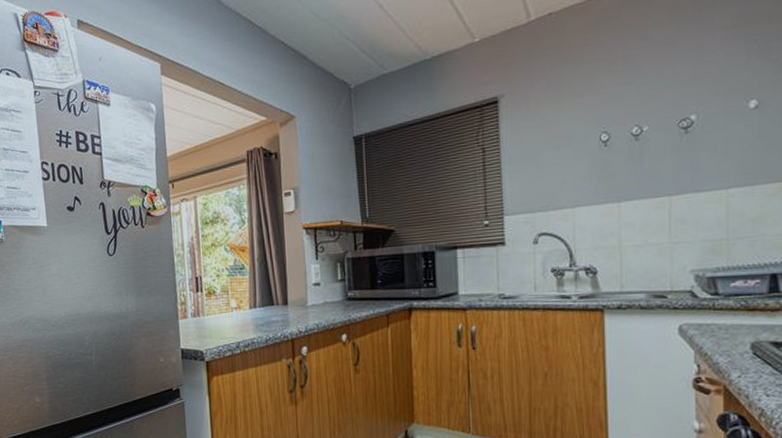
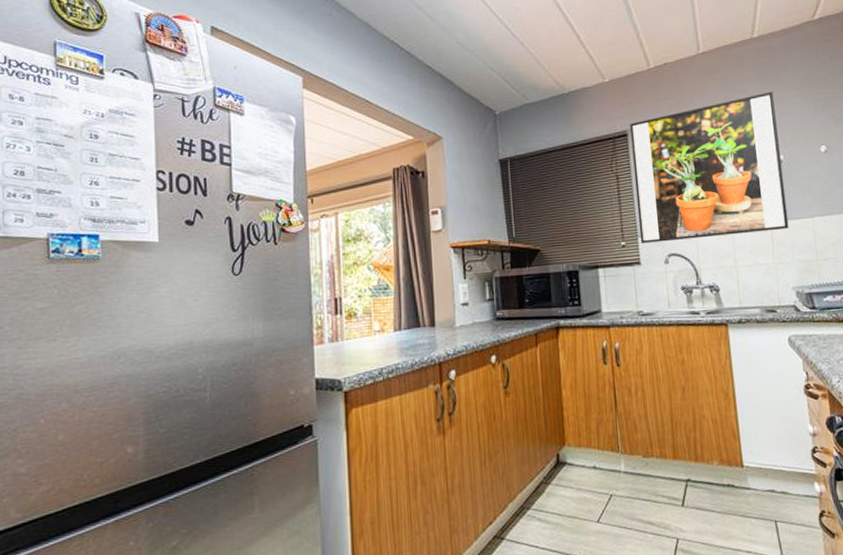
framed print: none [502,36,694,222] -> present [630,91,789,243]

